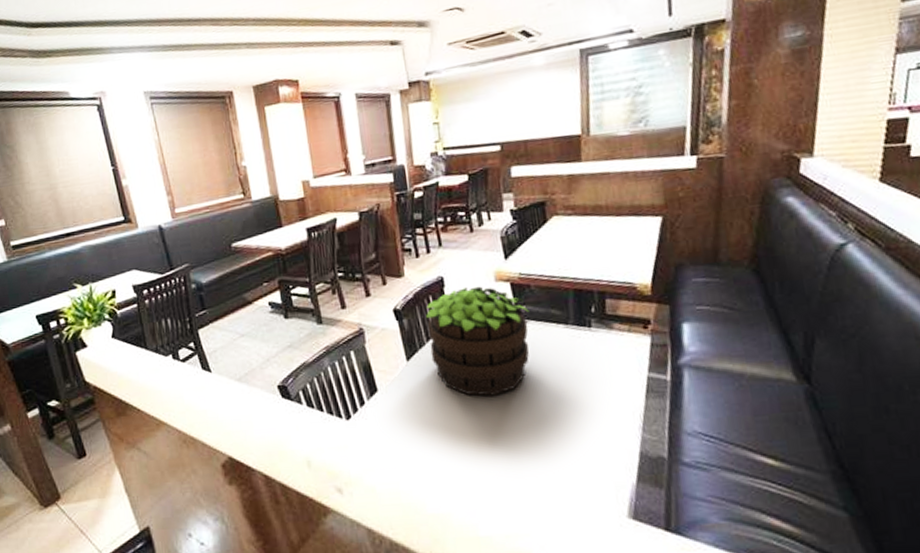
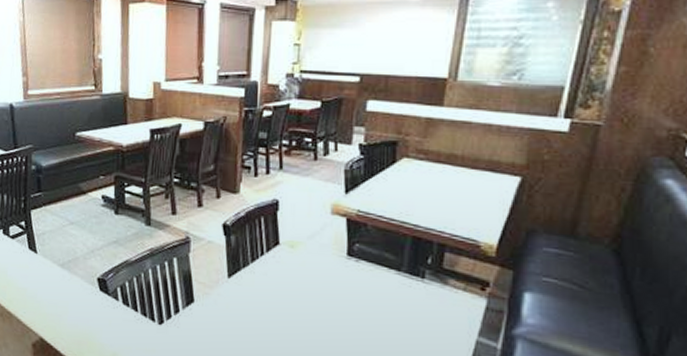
potted plant: present [426,286,530,396] -> none [253,215,362,329]

